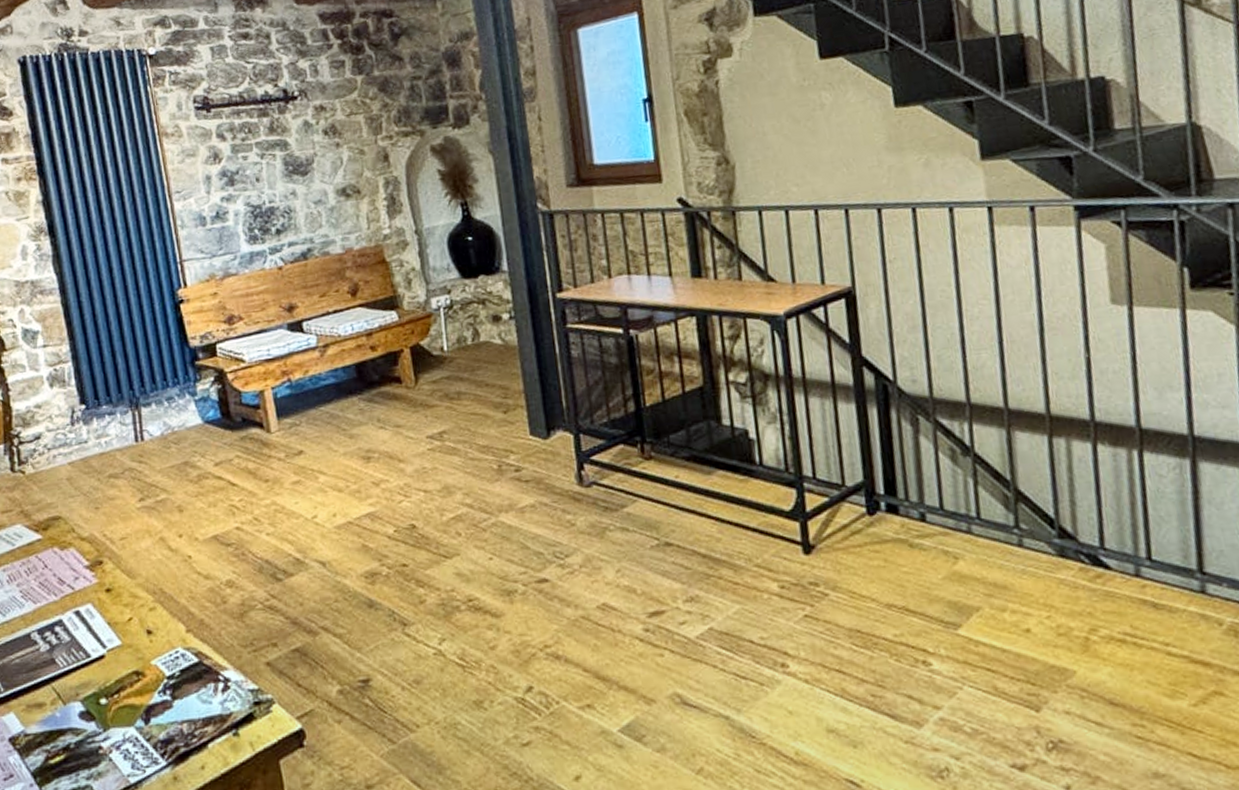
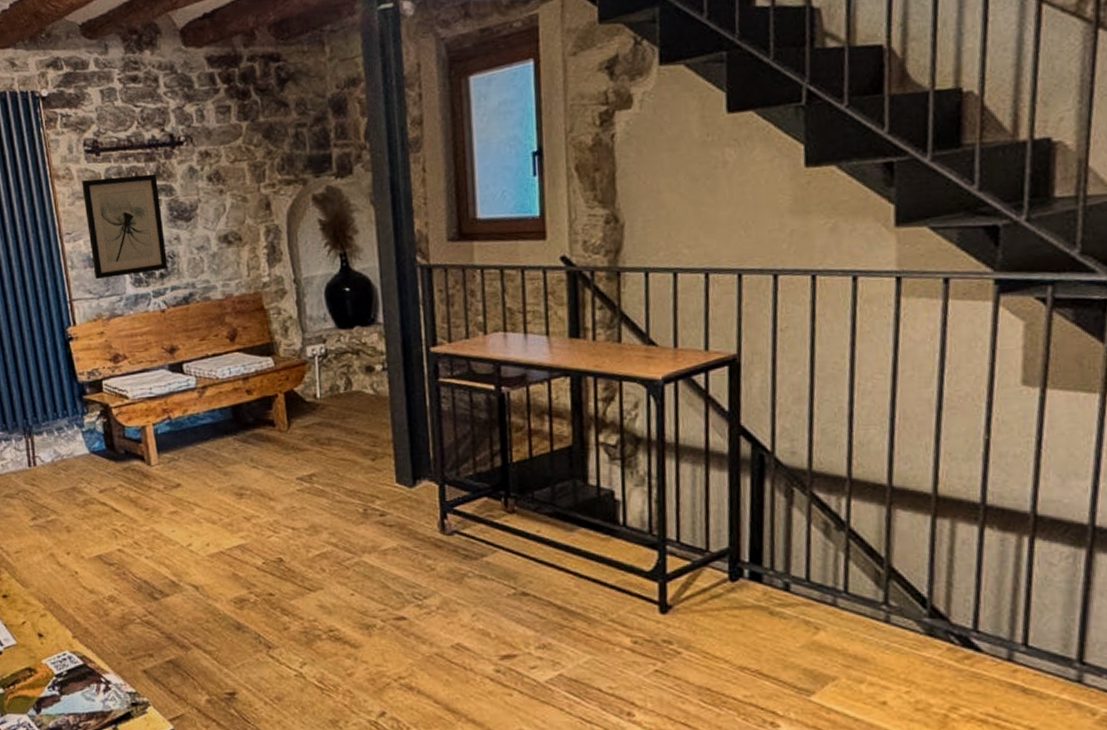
wall art: none [192,128,285,239] -> present [82,173,168,280]

